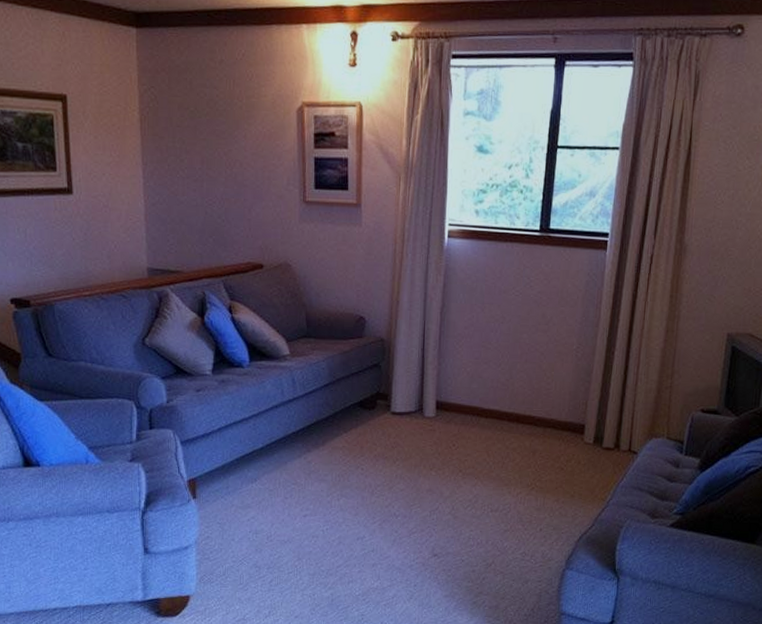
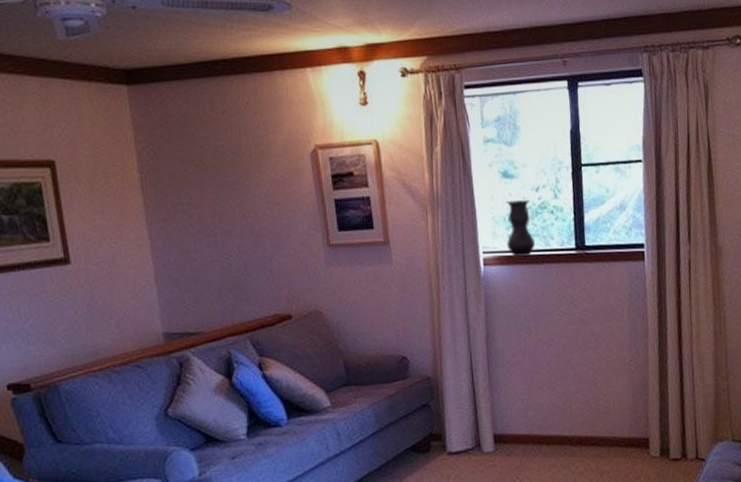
vase: none [473,176,501,233] -> present [506,199,536,258]

